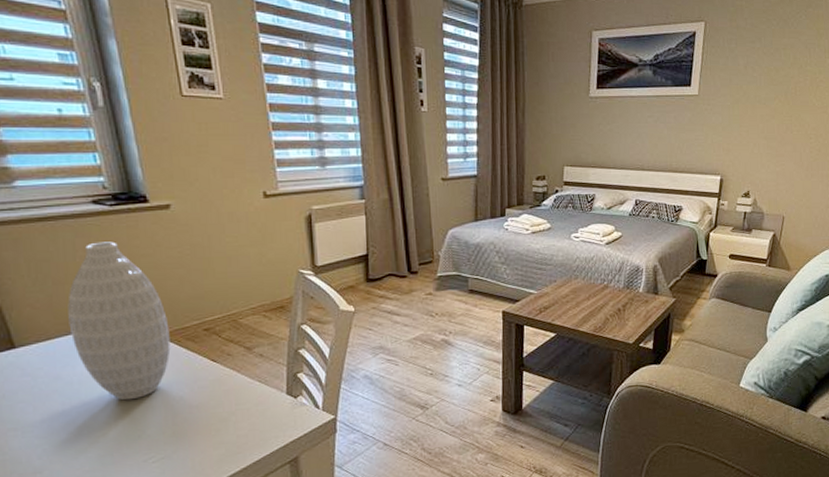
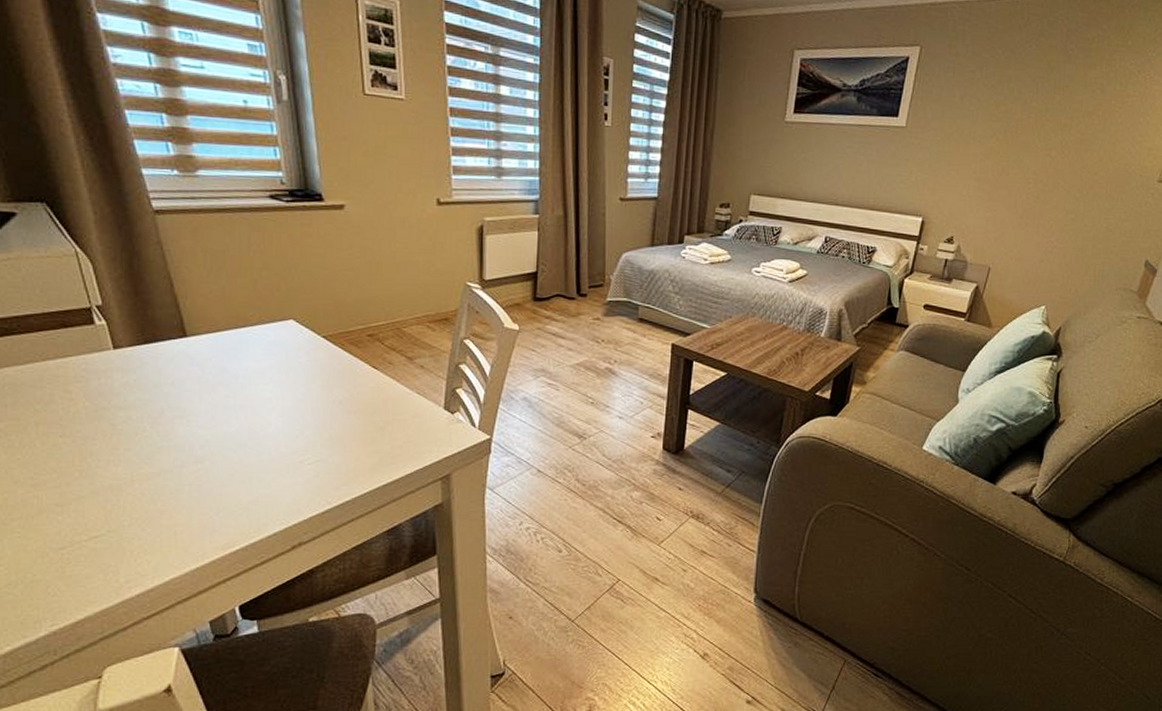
vase: present [67,241,171,401] -> none [239,237,334,400]

